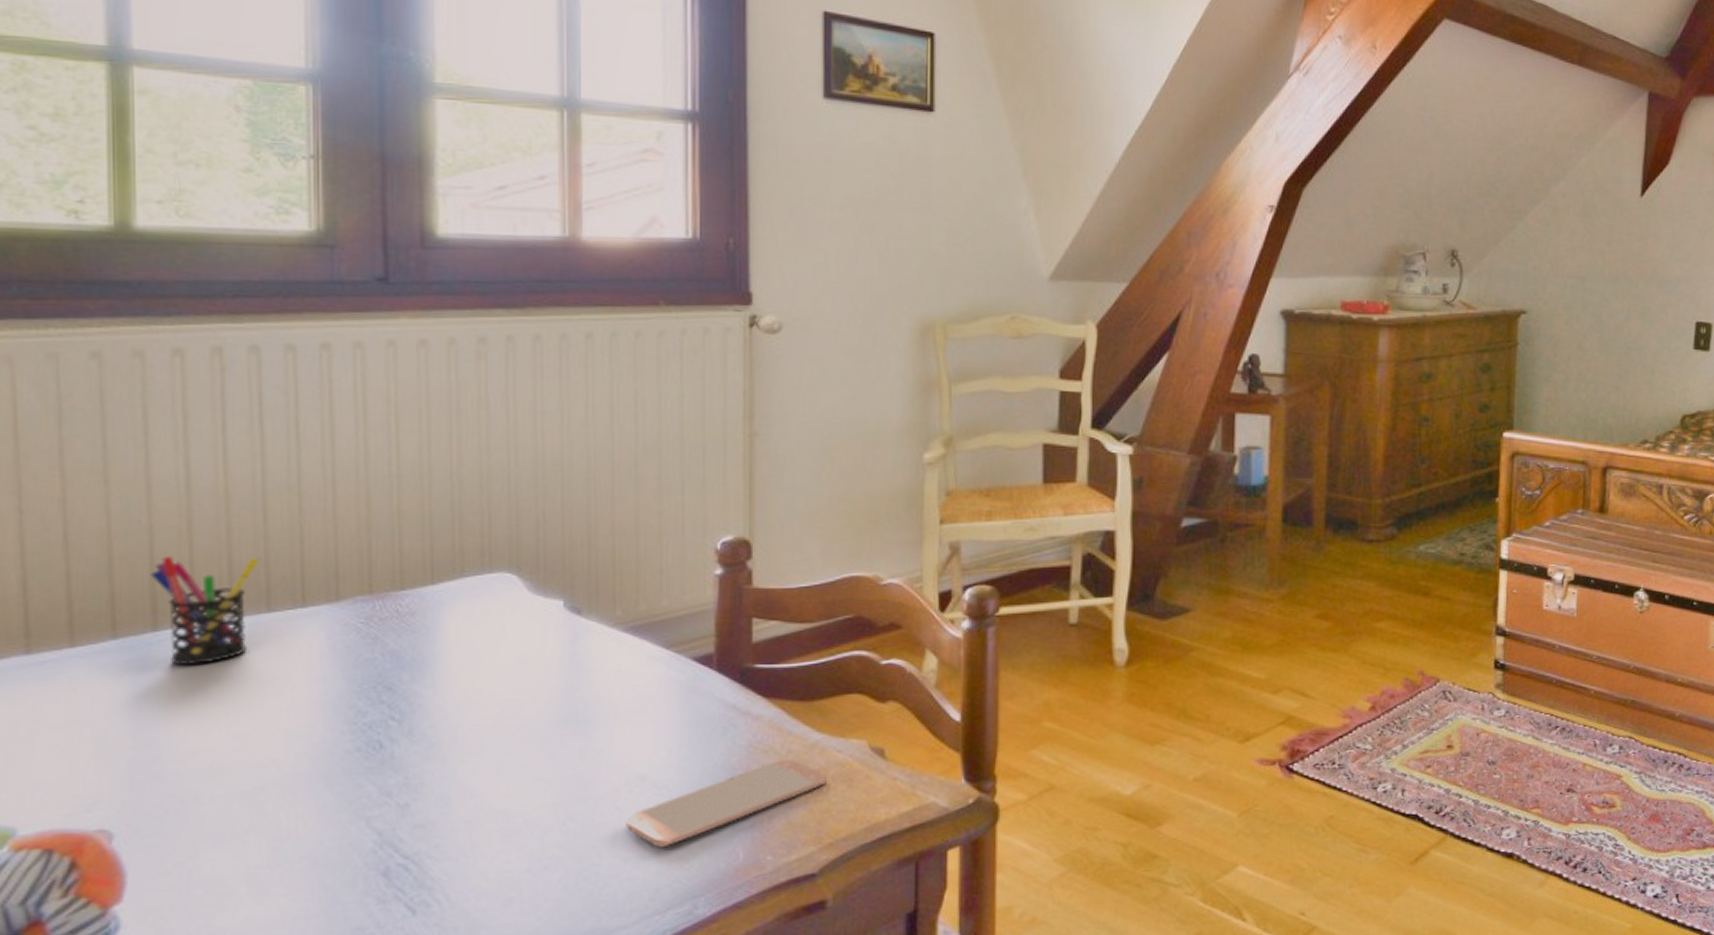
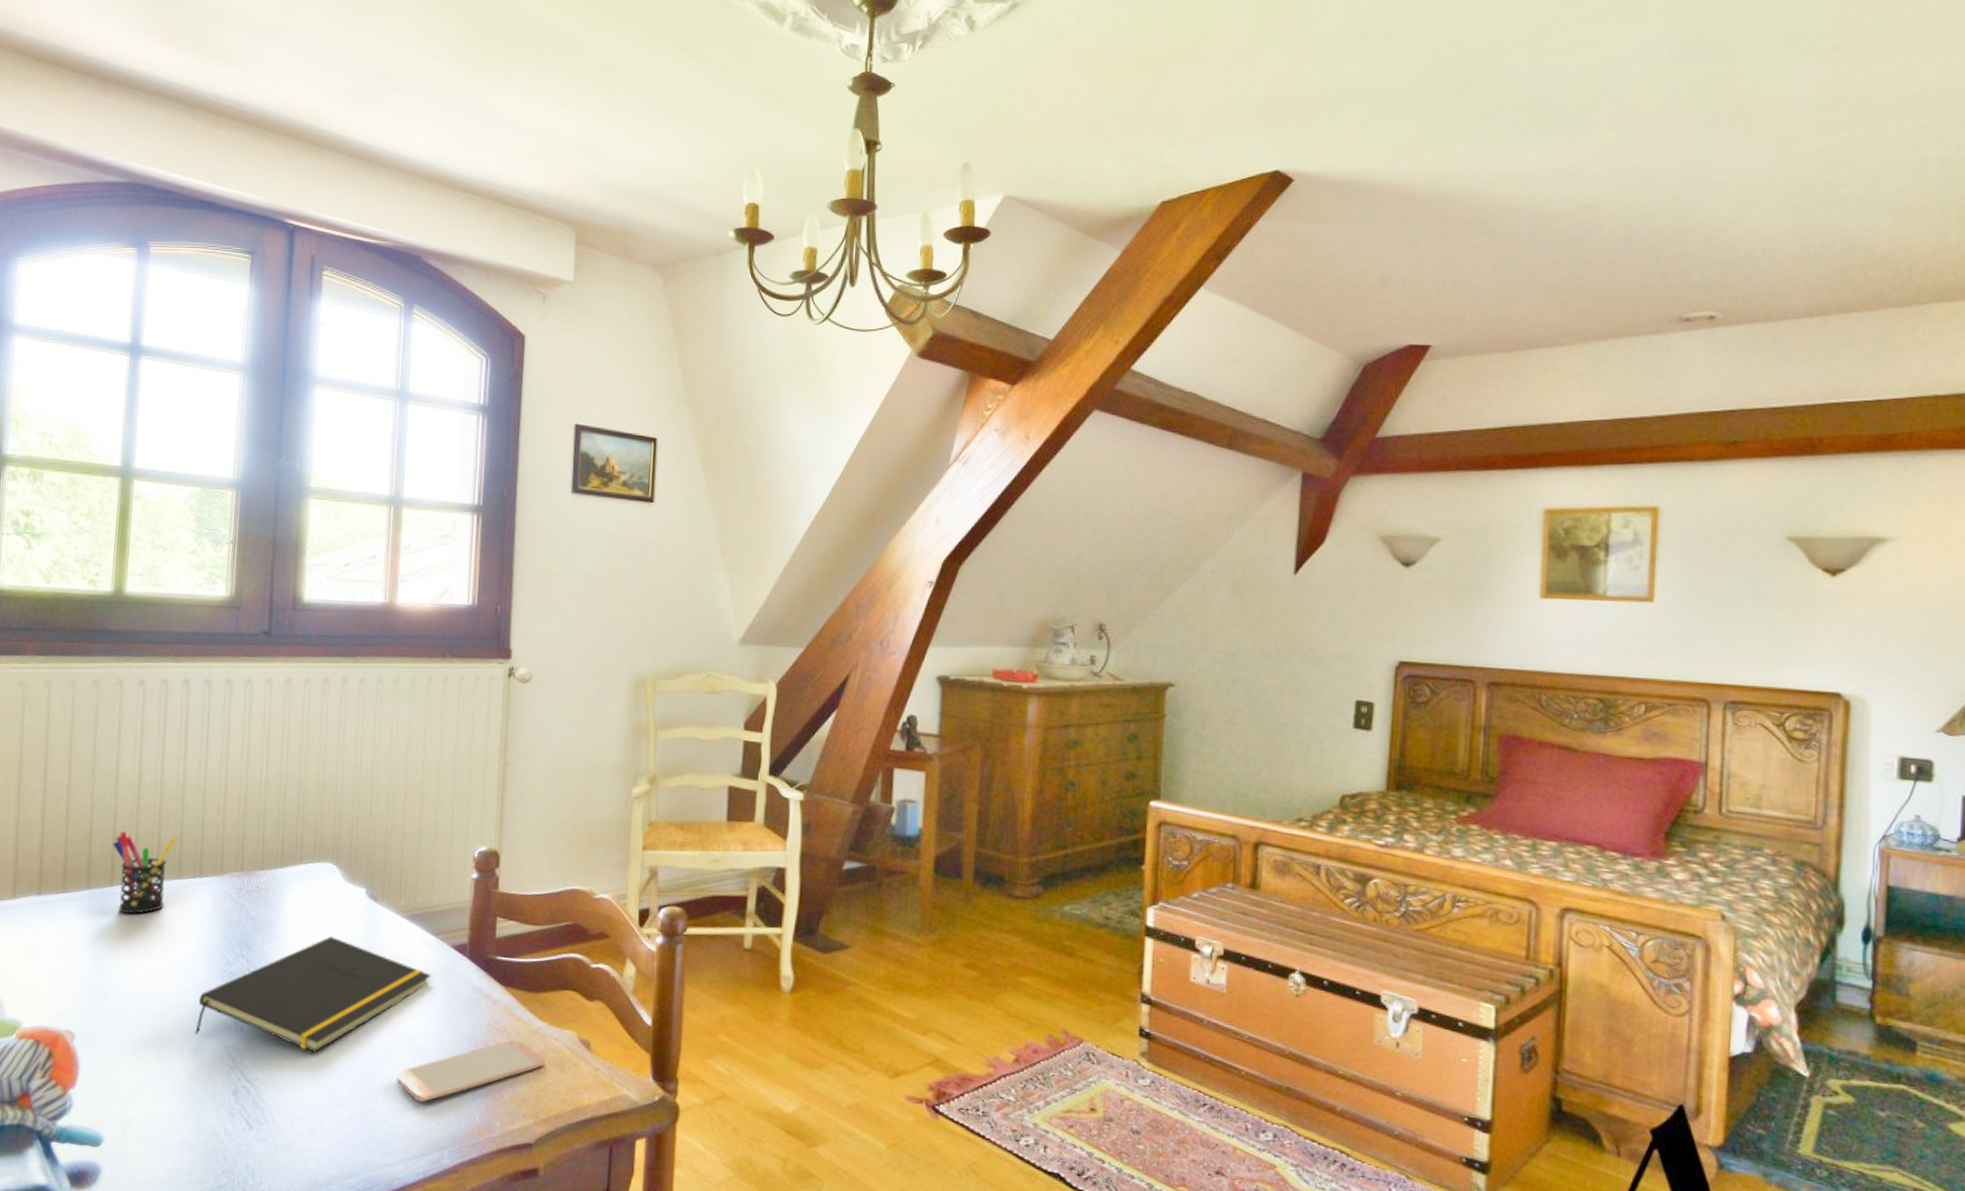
notepad: none [315,664,667,810] -> present [195,936,432,1053]

